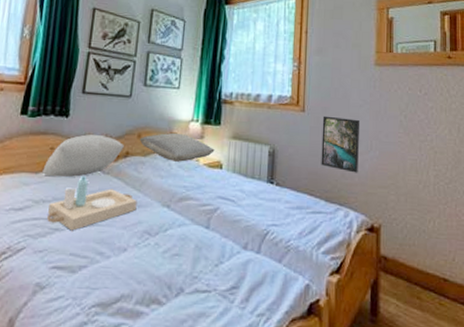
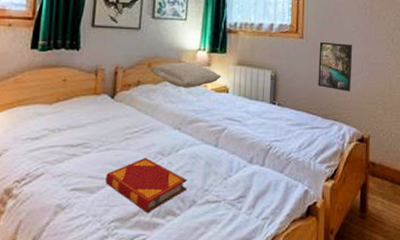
pillow: present [42,134,124,177] -> none [56,66,135,107]
serving tray: present [47,176,137,231] -> none [64,105,150,156]
hardback book: none [88,236,175,300] -> present [105,157,187,214]

